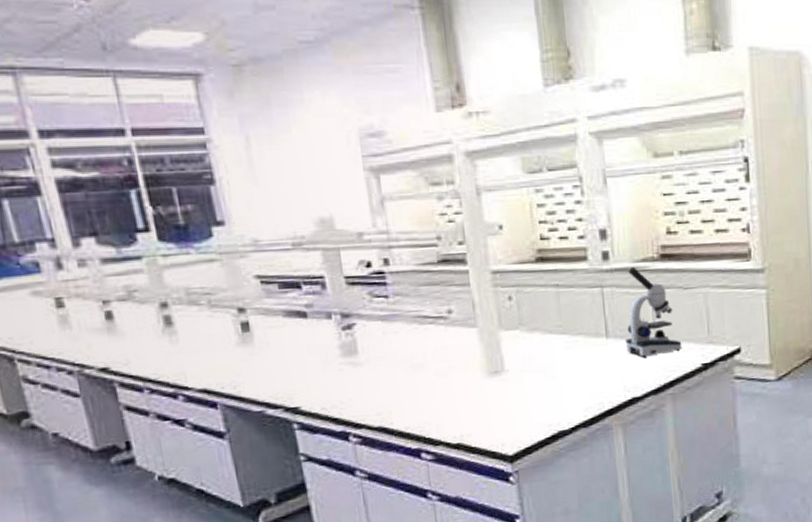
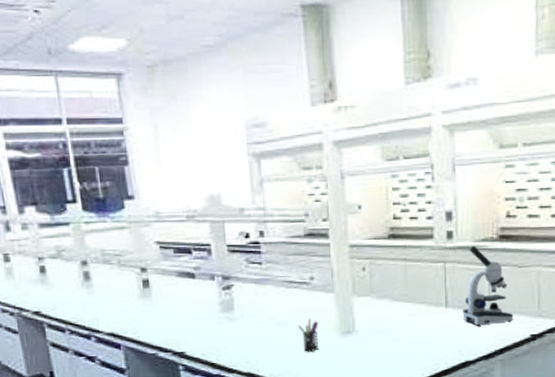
pen holder: none [436,359,464,398] -> present [298,319,319,352]

